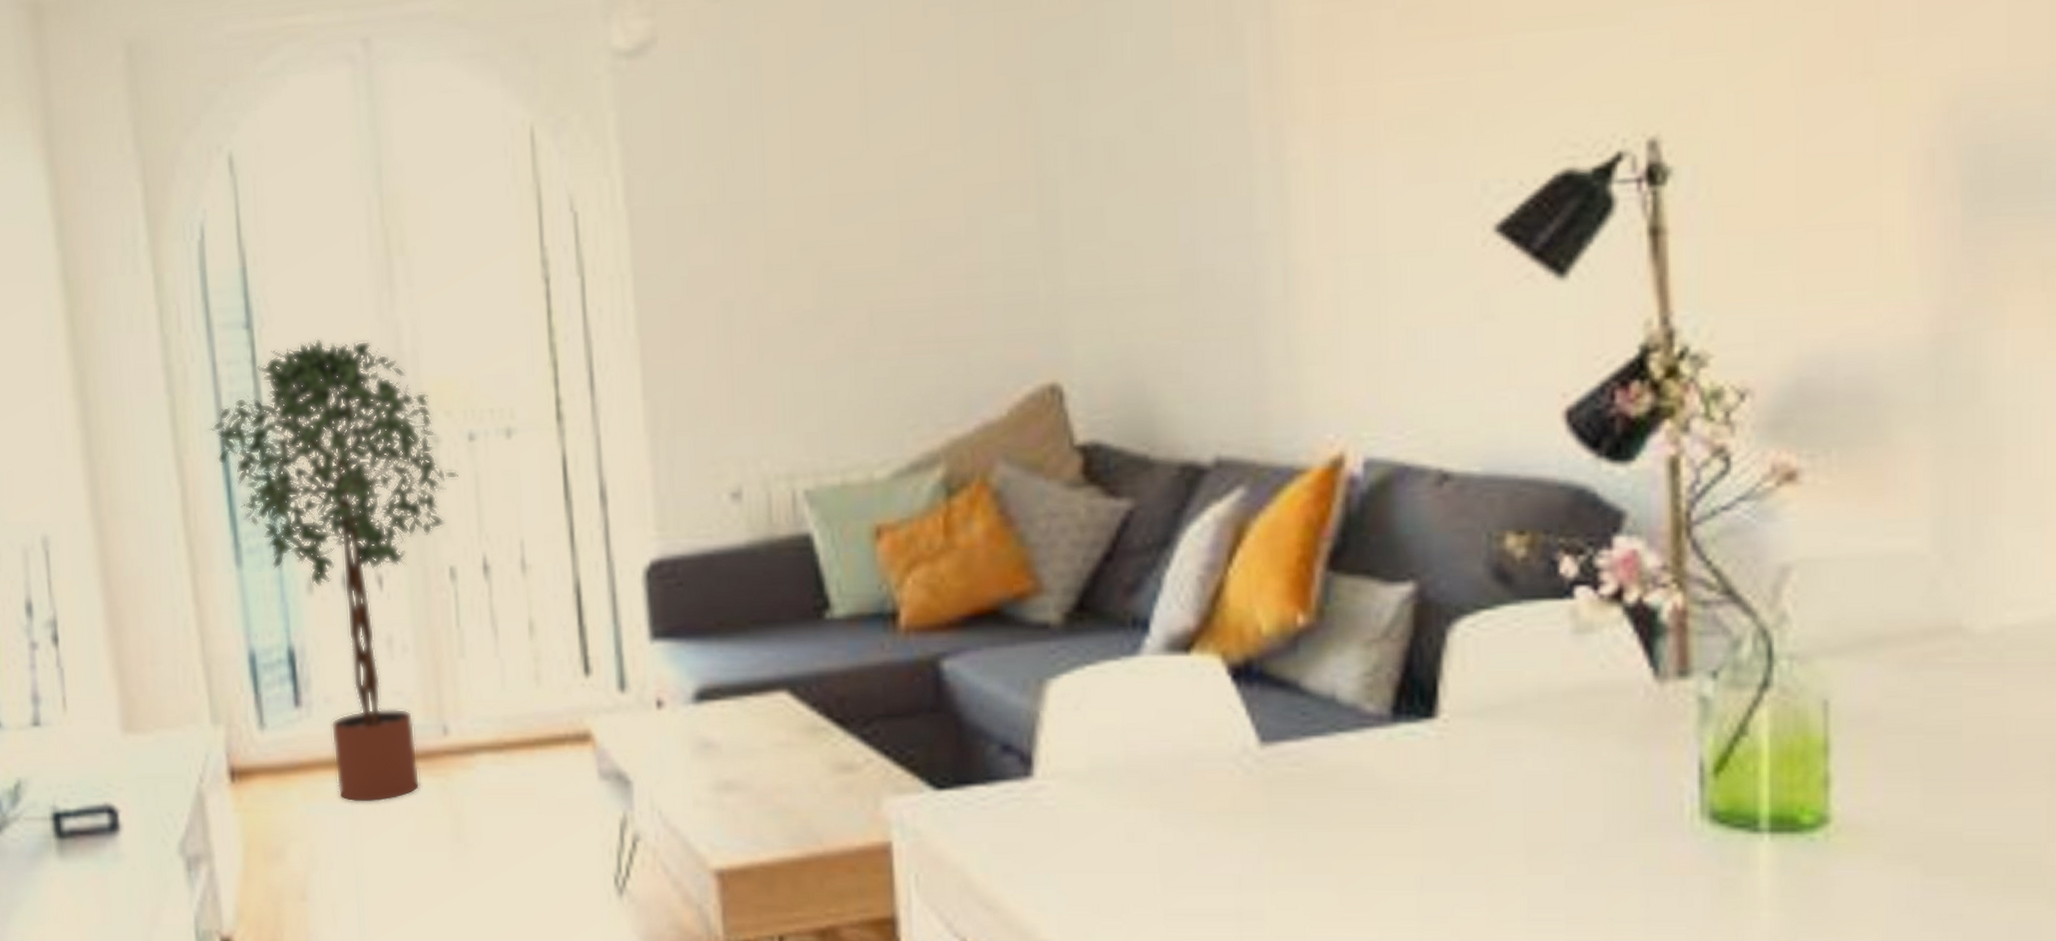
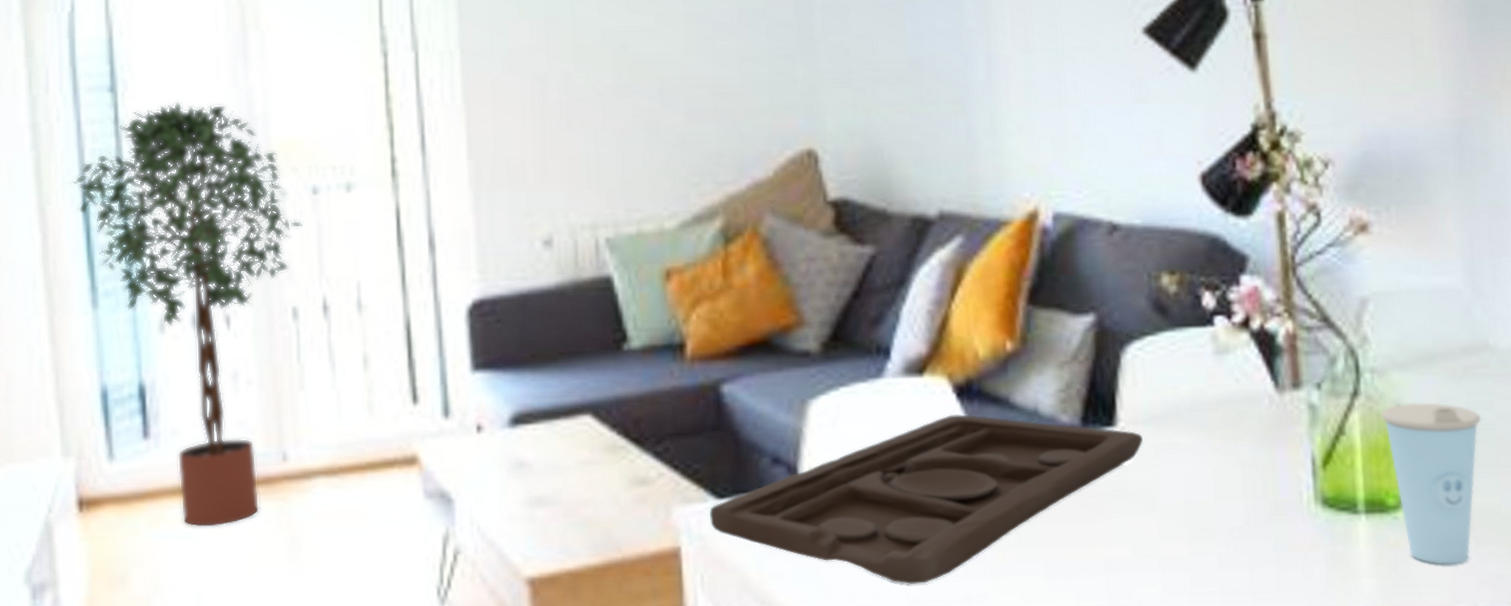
decorative tray: none [926,700,1472,894] -> present [710,414,1143,584]
cup: none [1799,697,1943,898] -> present [1380,402,1481,565]

